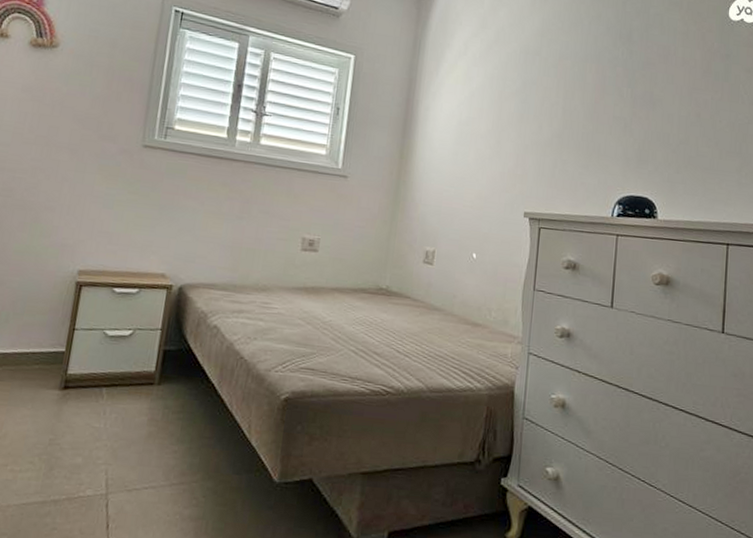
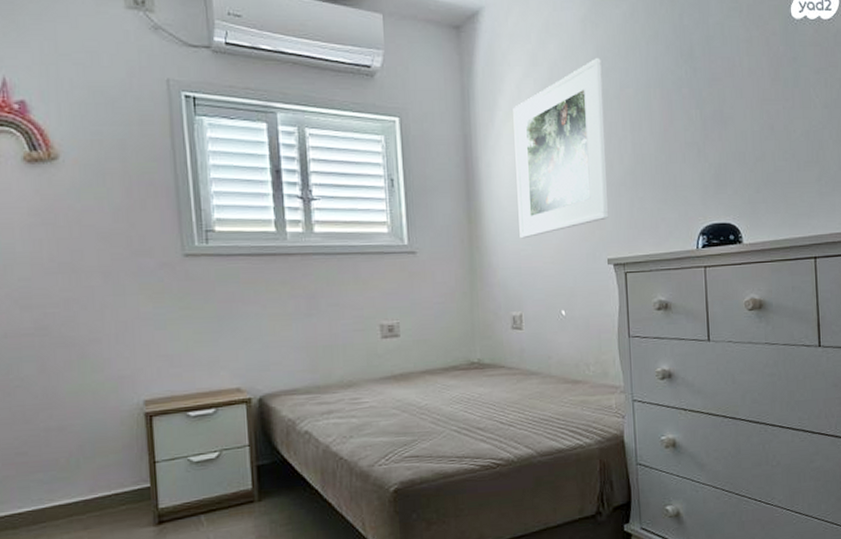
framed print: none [445,28,545,181] -> present [513,57,609,239]

